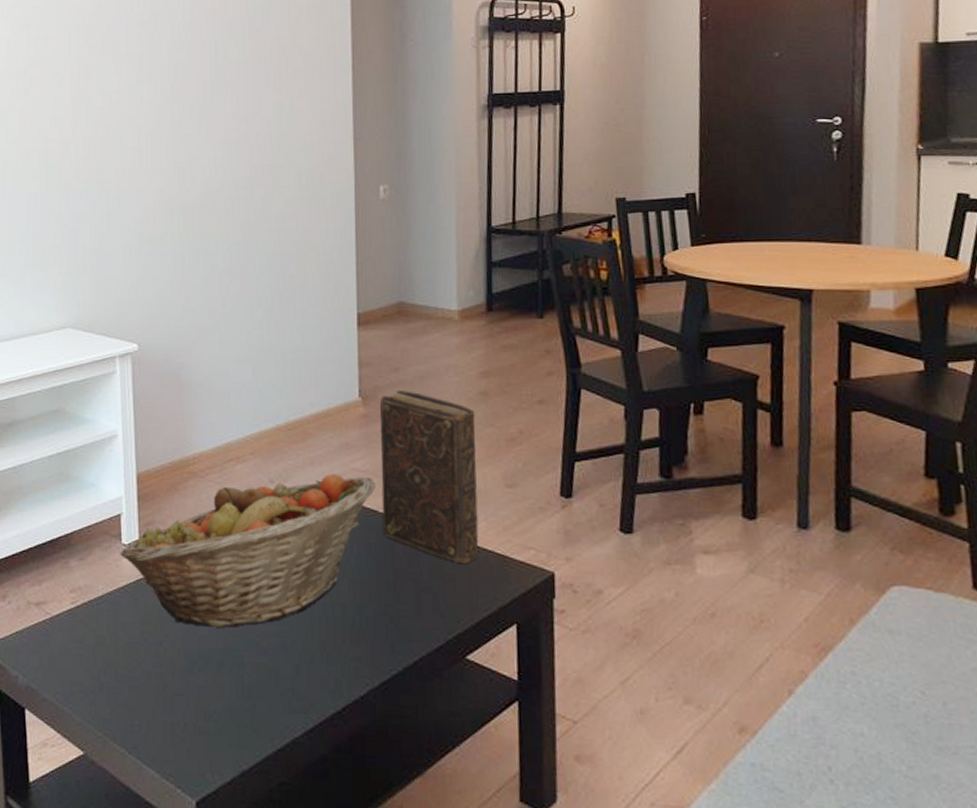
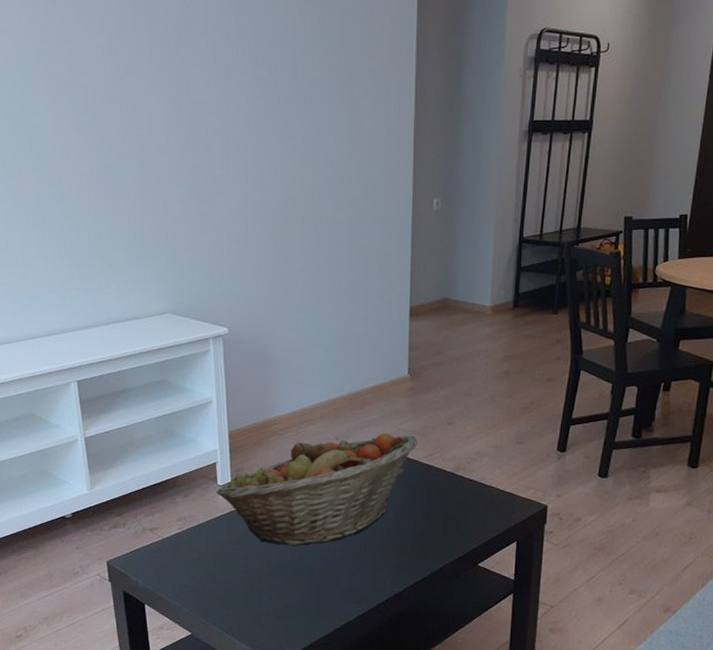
book: present [379,391,479,564] -> none [422,369,498,500]

